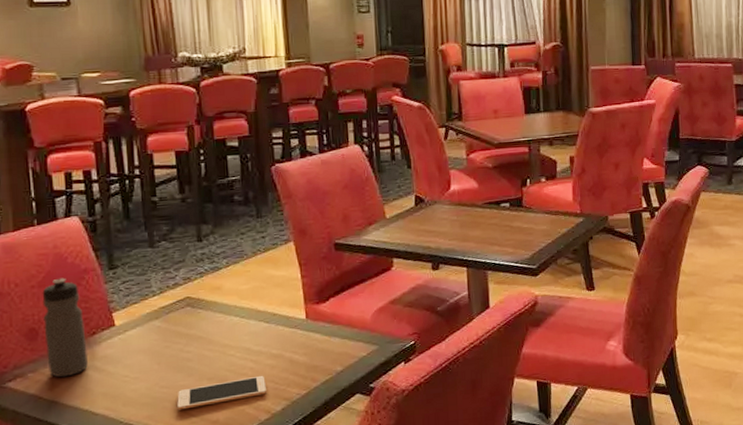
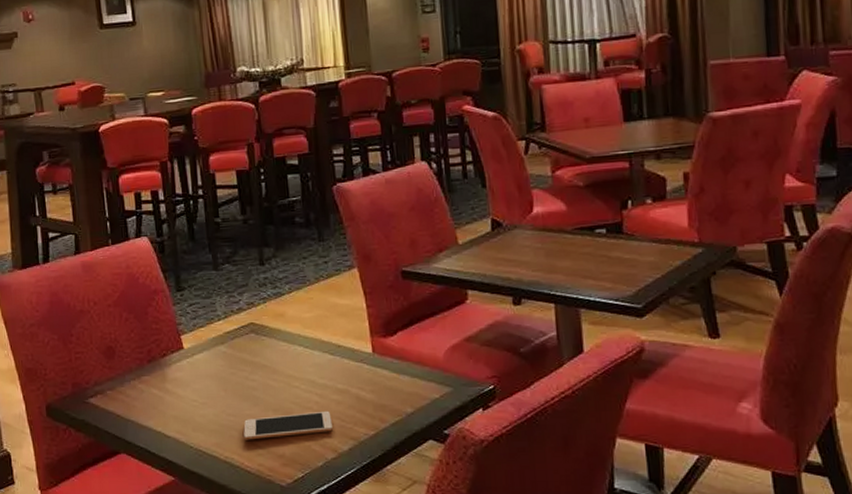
water bottle: present [42,278,88,378] -> none [117,298,160,397]

